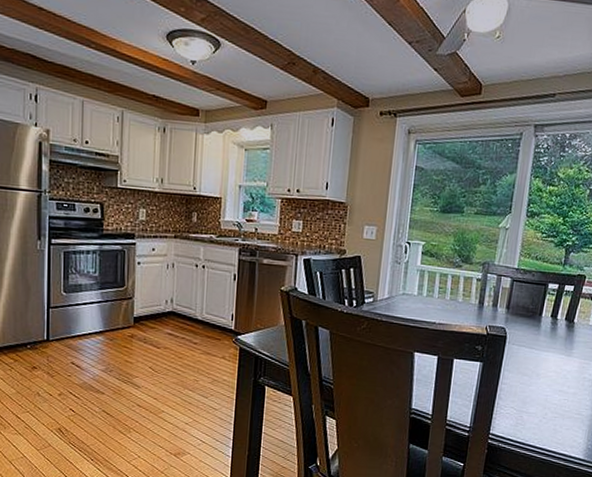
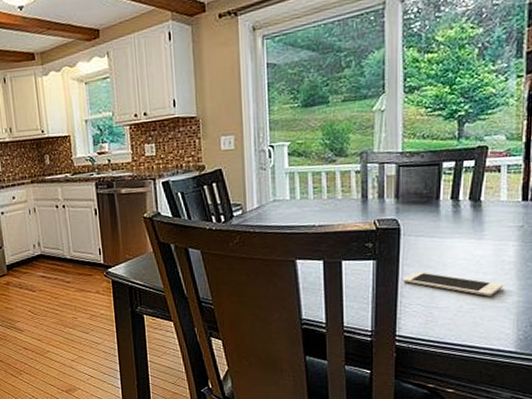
cell phone: none [502,378,582,408] -> present [403,272,504,297]

